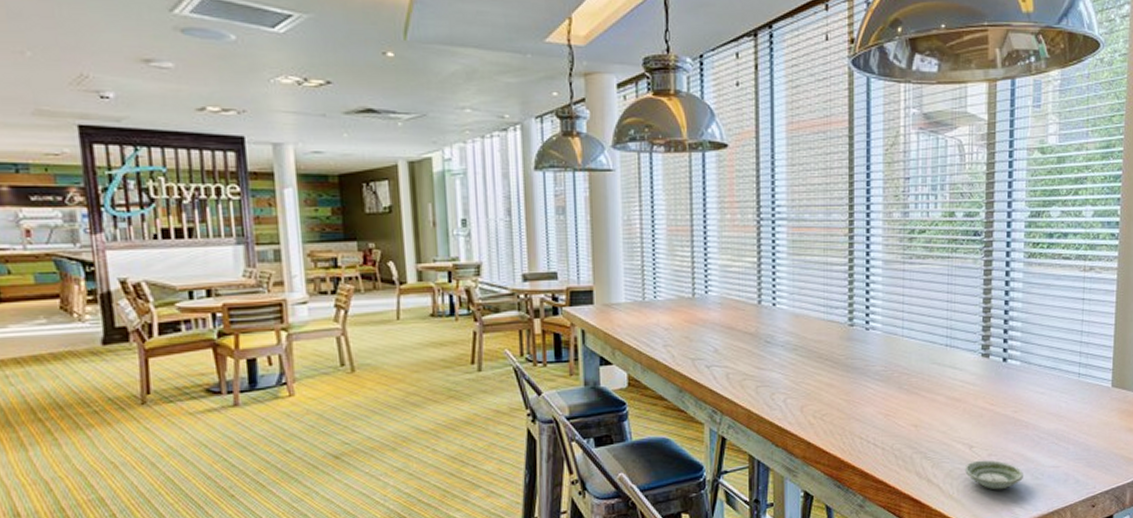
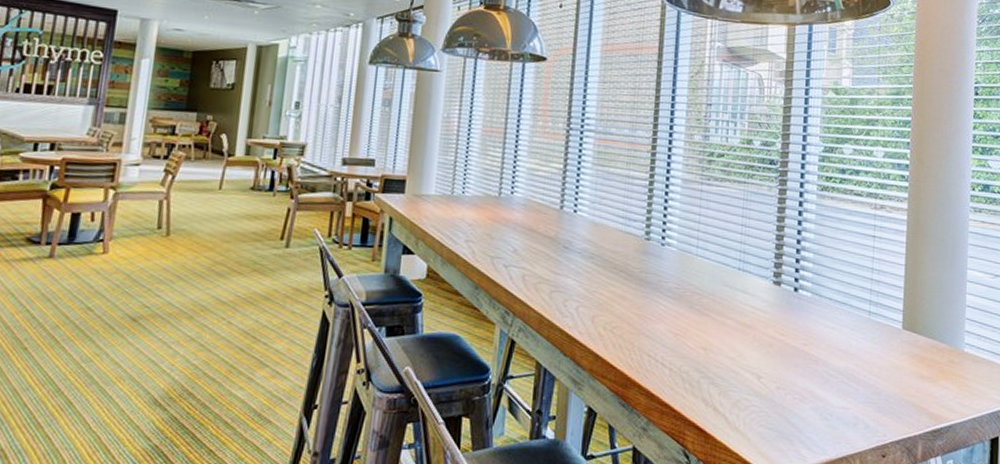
saucer: present [965,460,1024,490] -> none [752,392,813,428]

